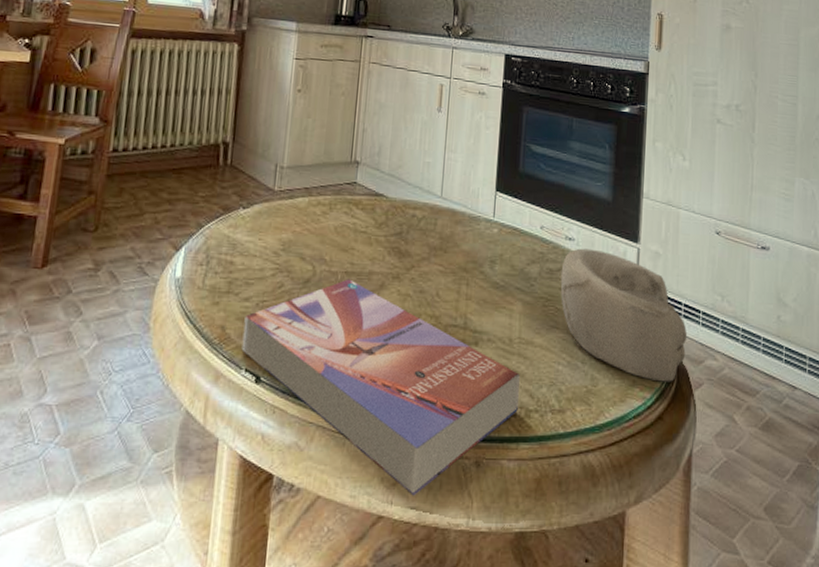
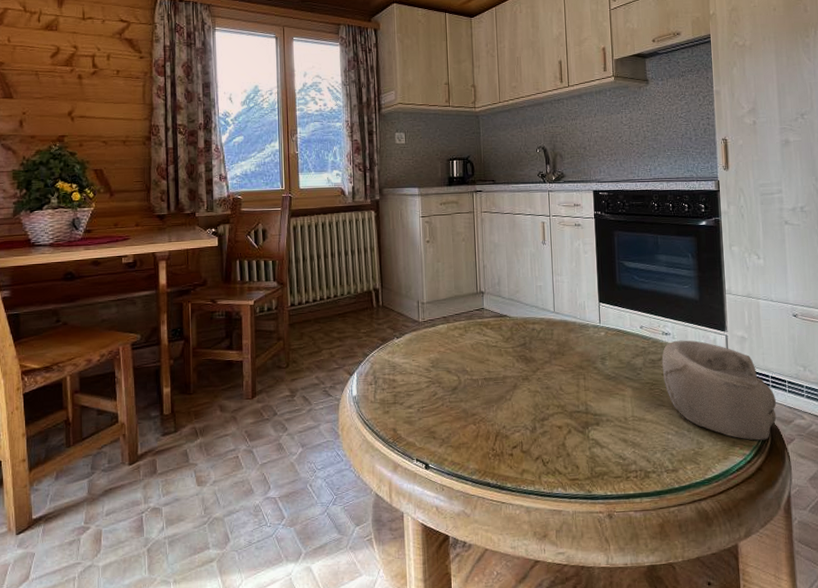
textbook: present [241,279,520,496] -> none [410,384,638,544]

